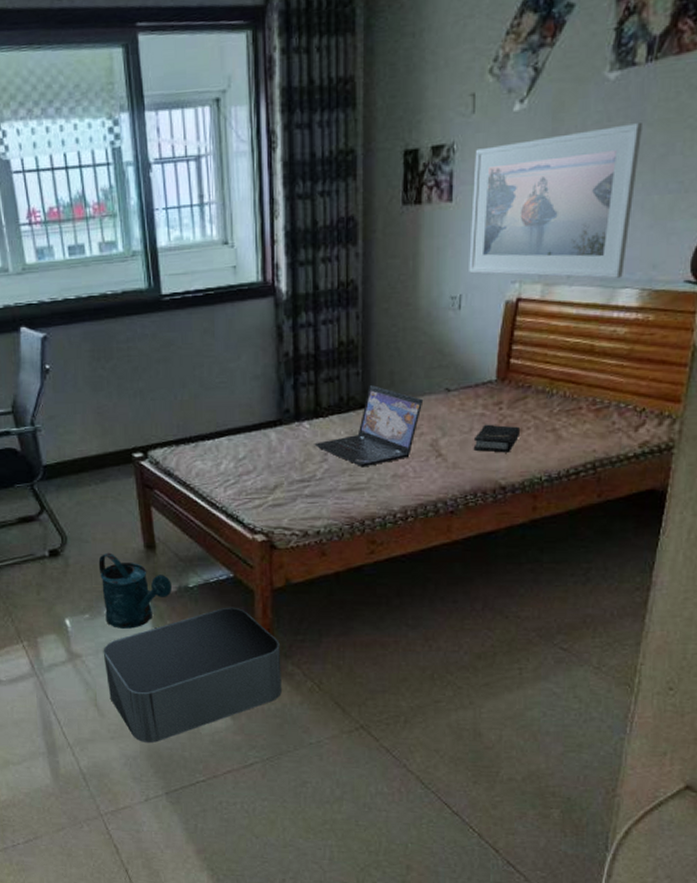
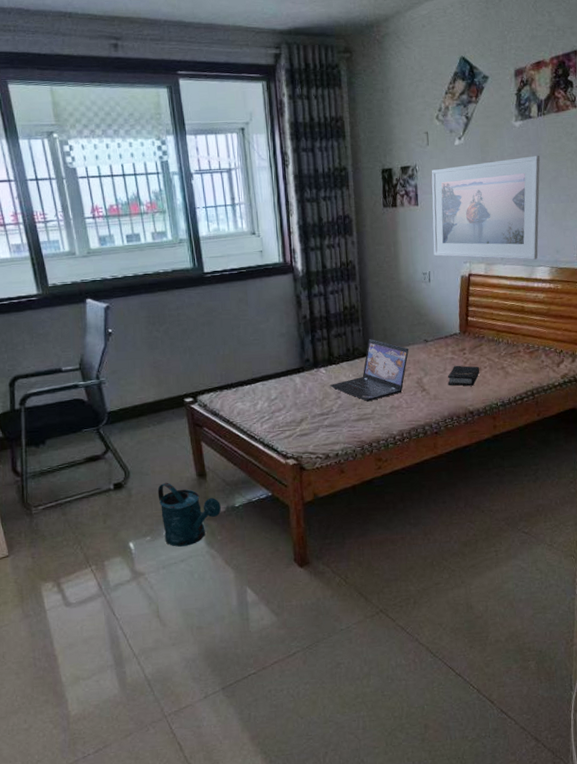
storage bin: present [103,607,282,743] -> none [163,520,316,645]

